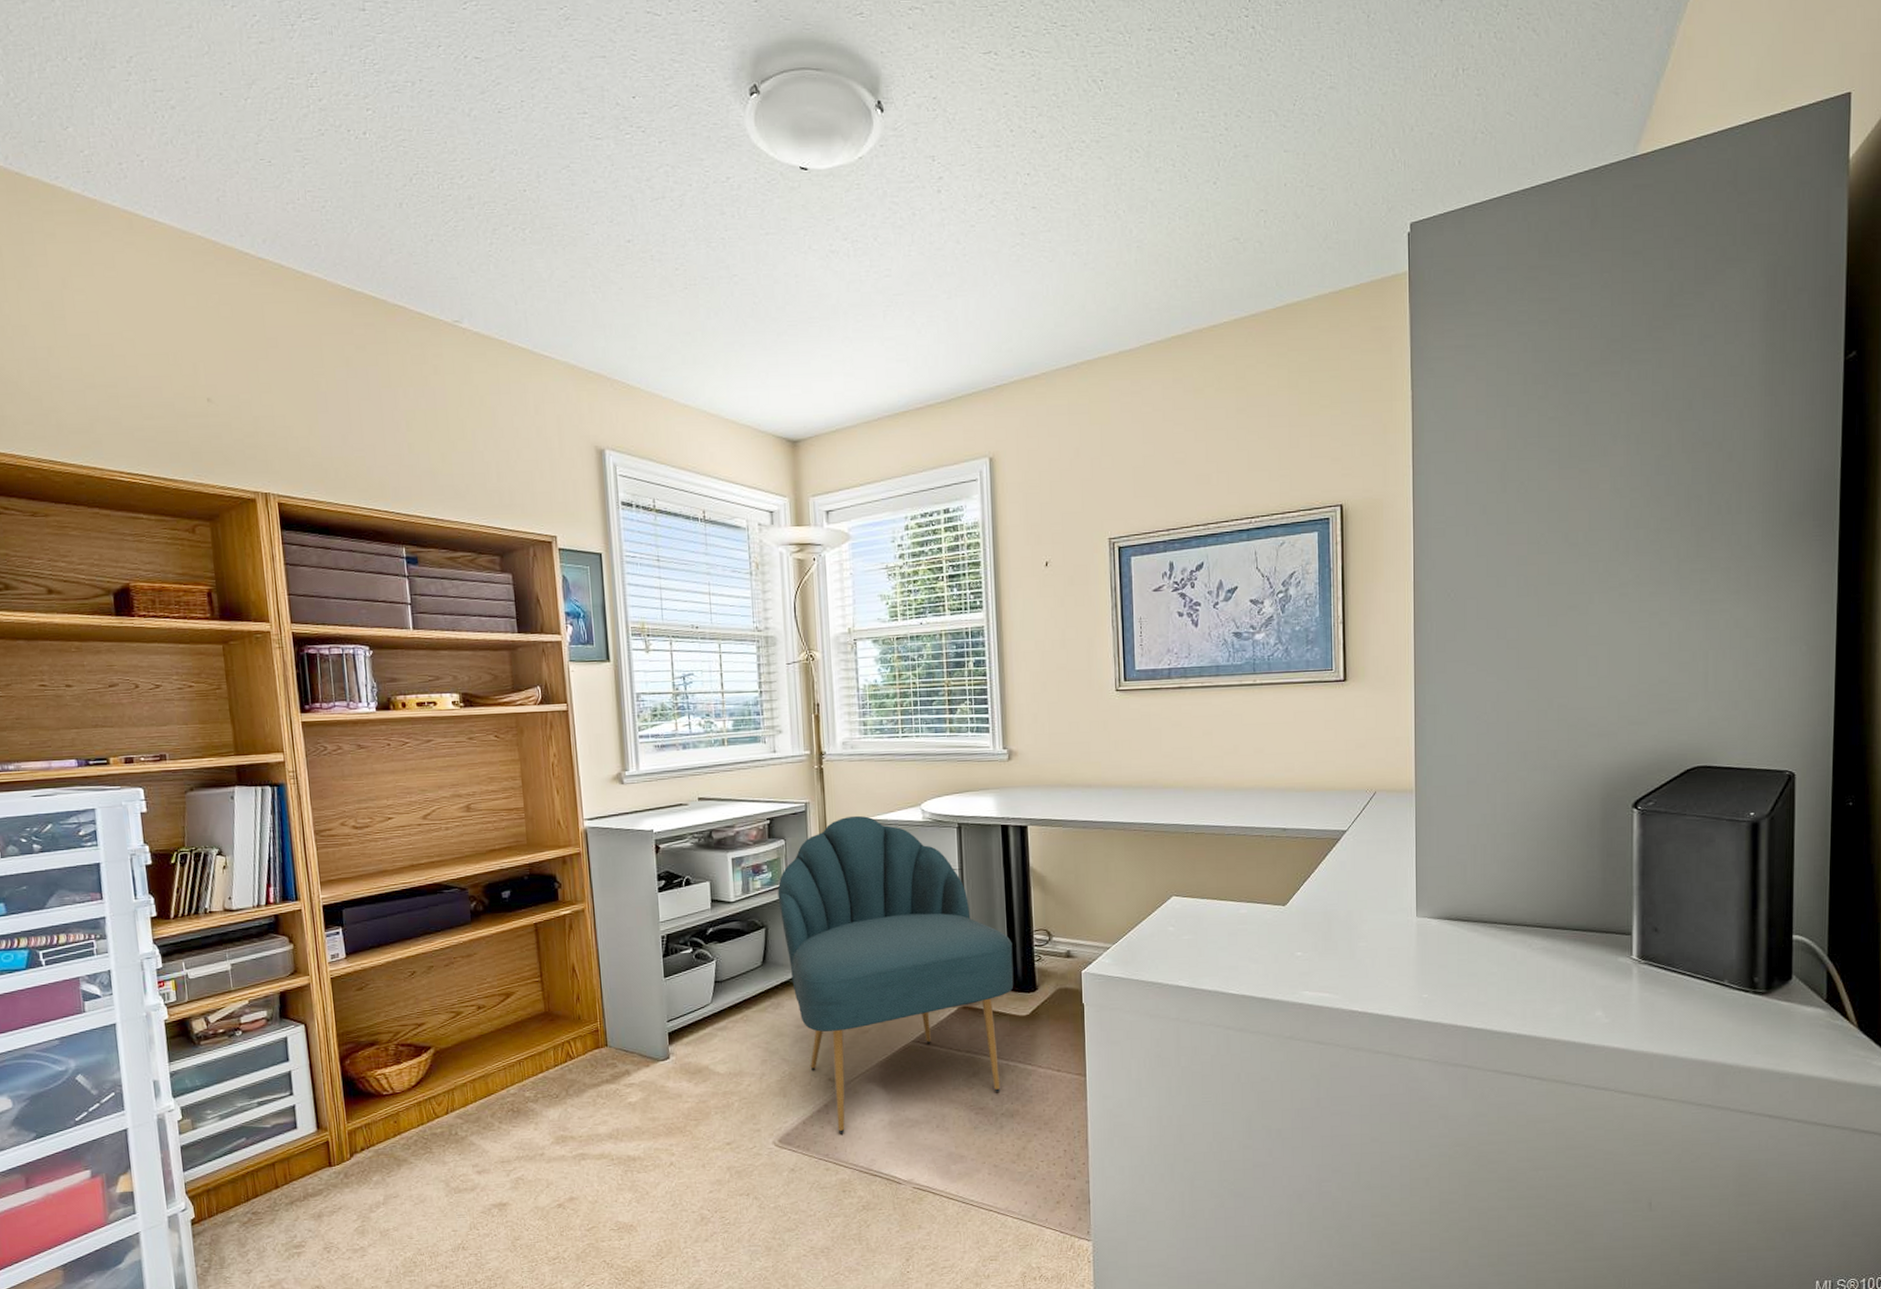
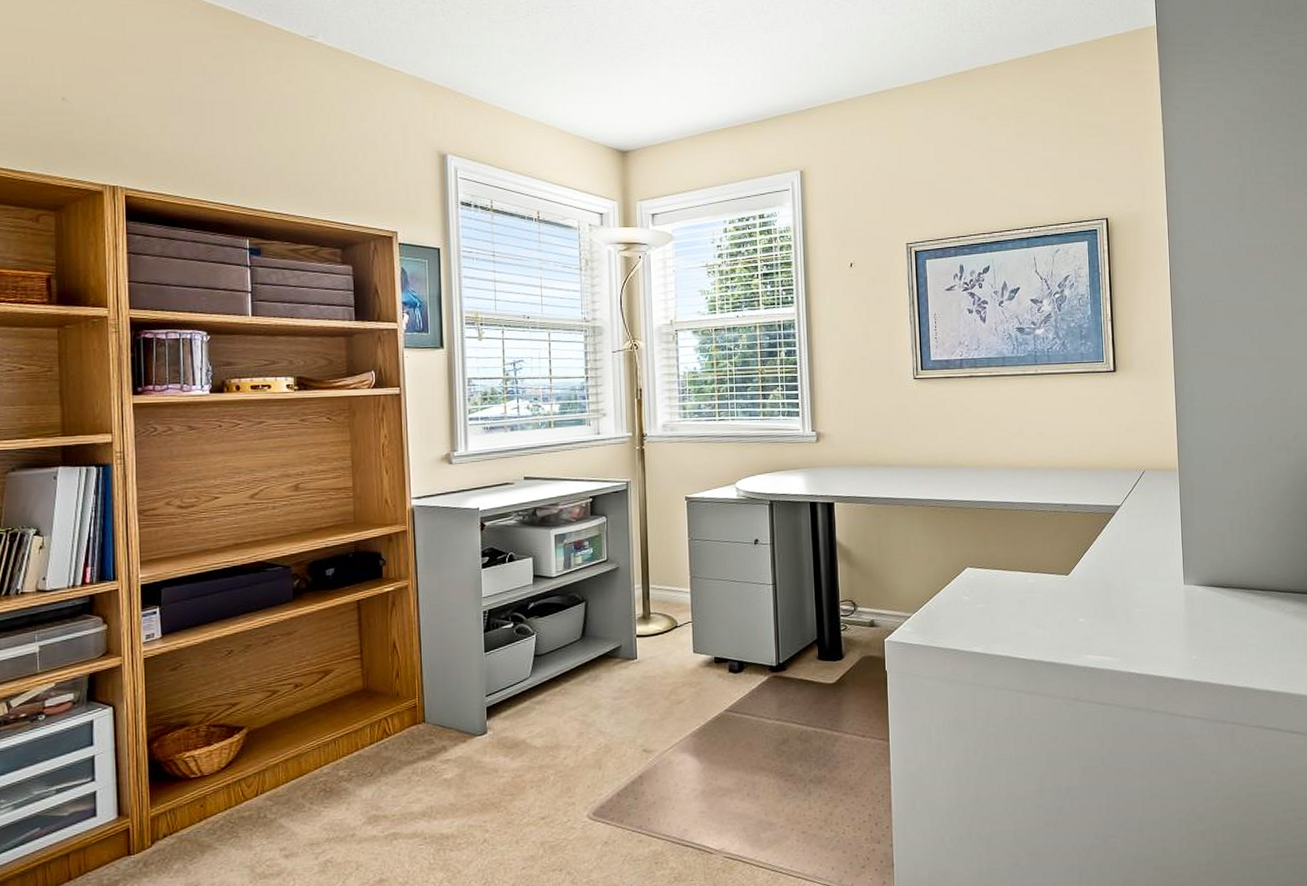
chair: present [777,815,1014,1134] -> none [598,493,822,805]

